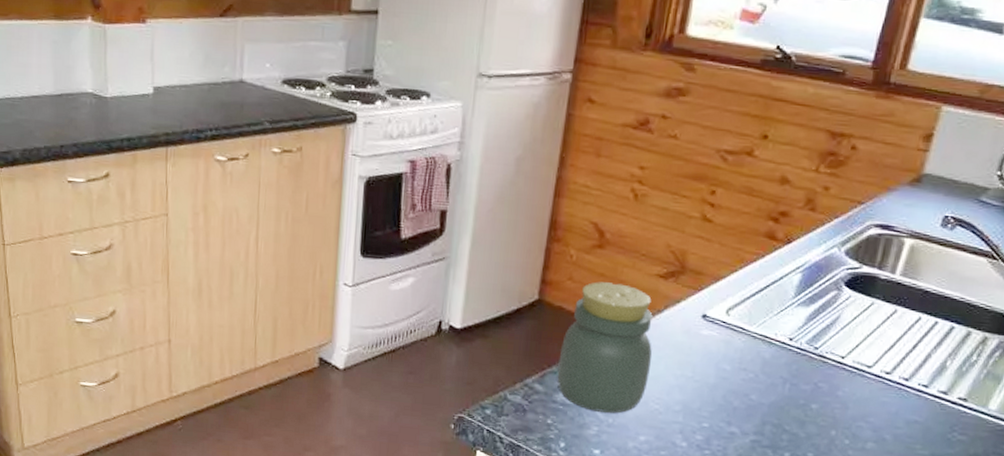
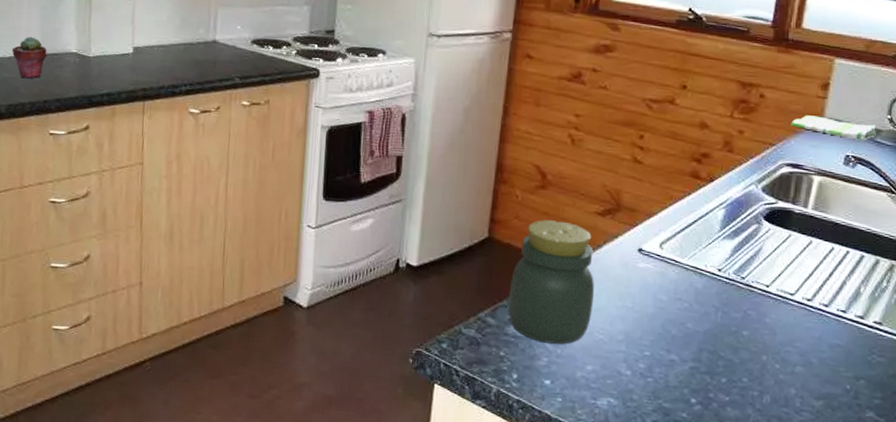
potted succulent: none [23,74,61,121] -> present [11,36,47,79]
dish towel: none [884,170,983,200] -> present [791,115,876,141]

